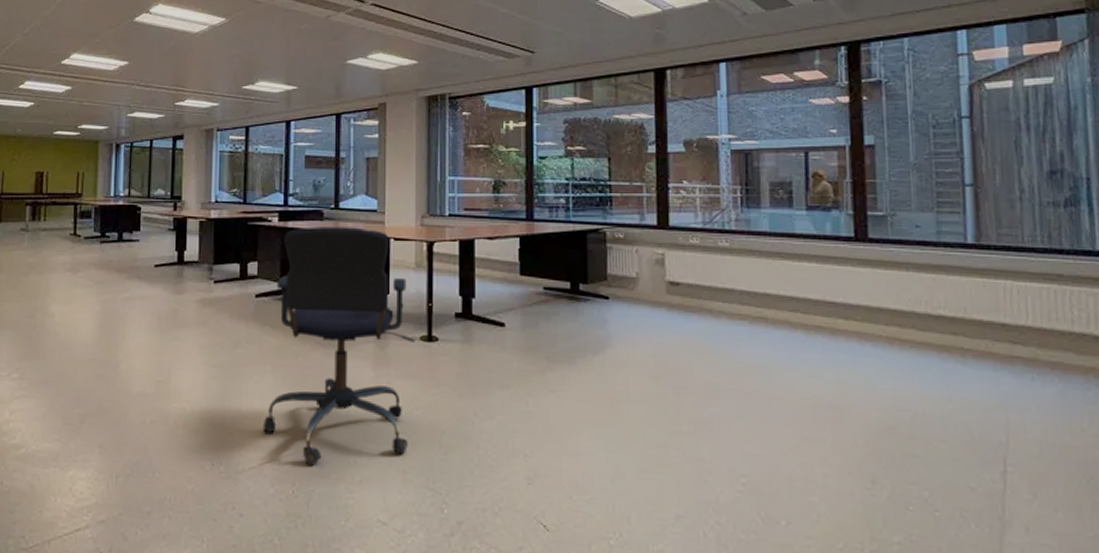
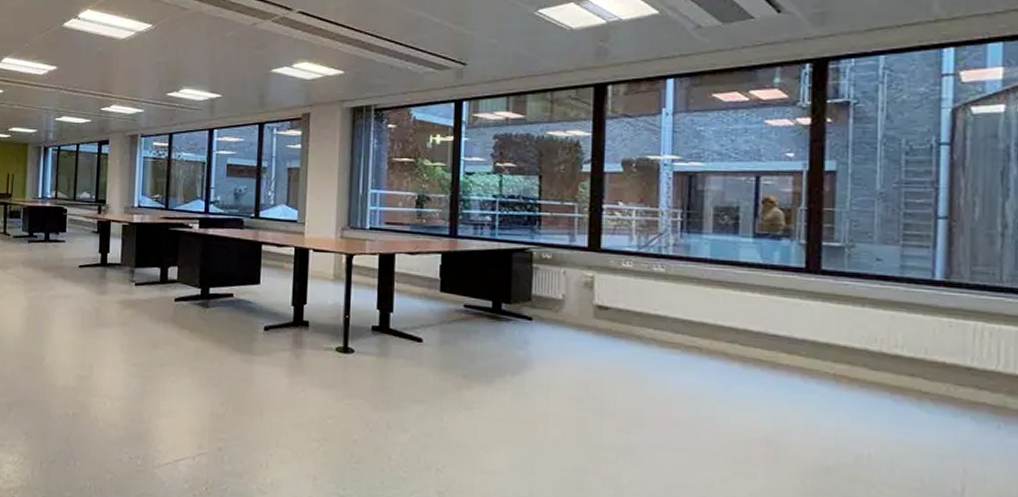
office chair: present [262,226,415,467] -> none [178,234,331,467]

